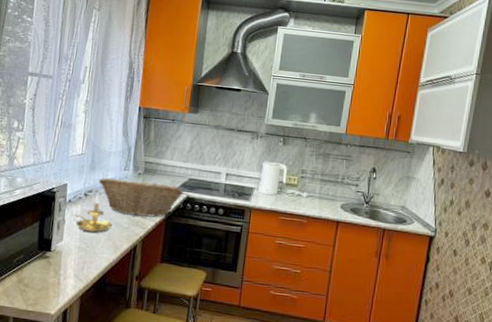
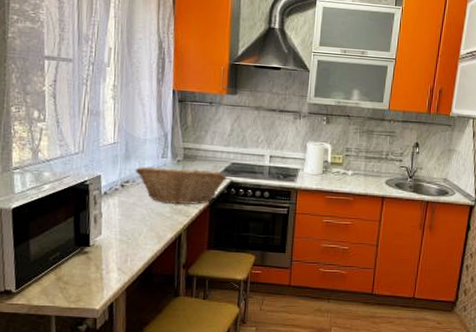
candle holder: present [72,194,113,233] -> none [109,184,154,224]

